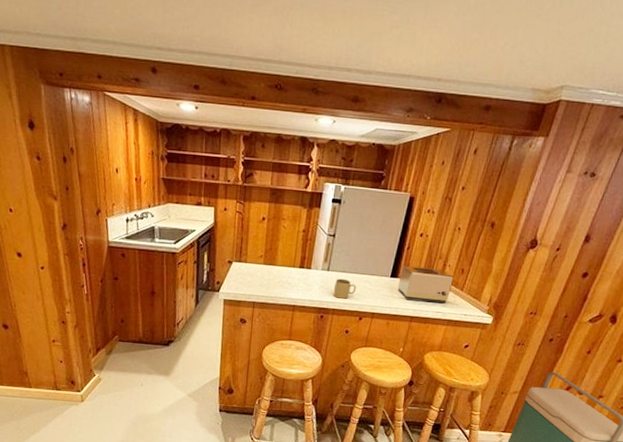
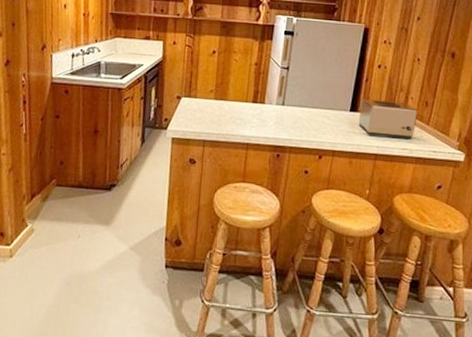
mug: present [333,278,357,299] -> none [289,113,314,136]

